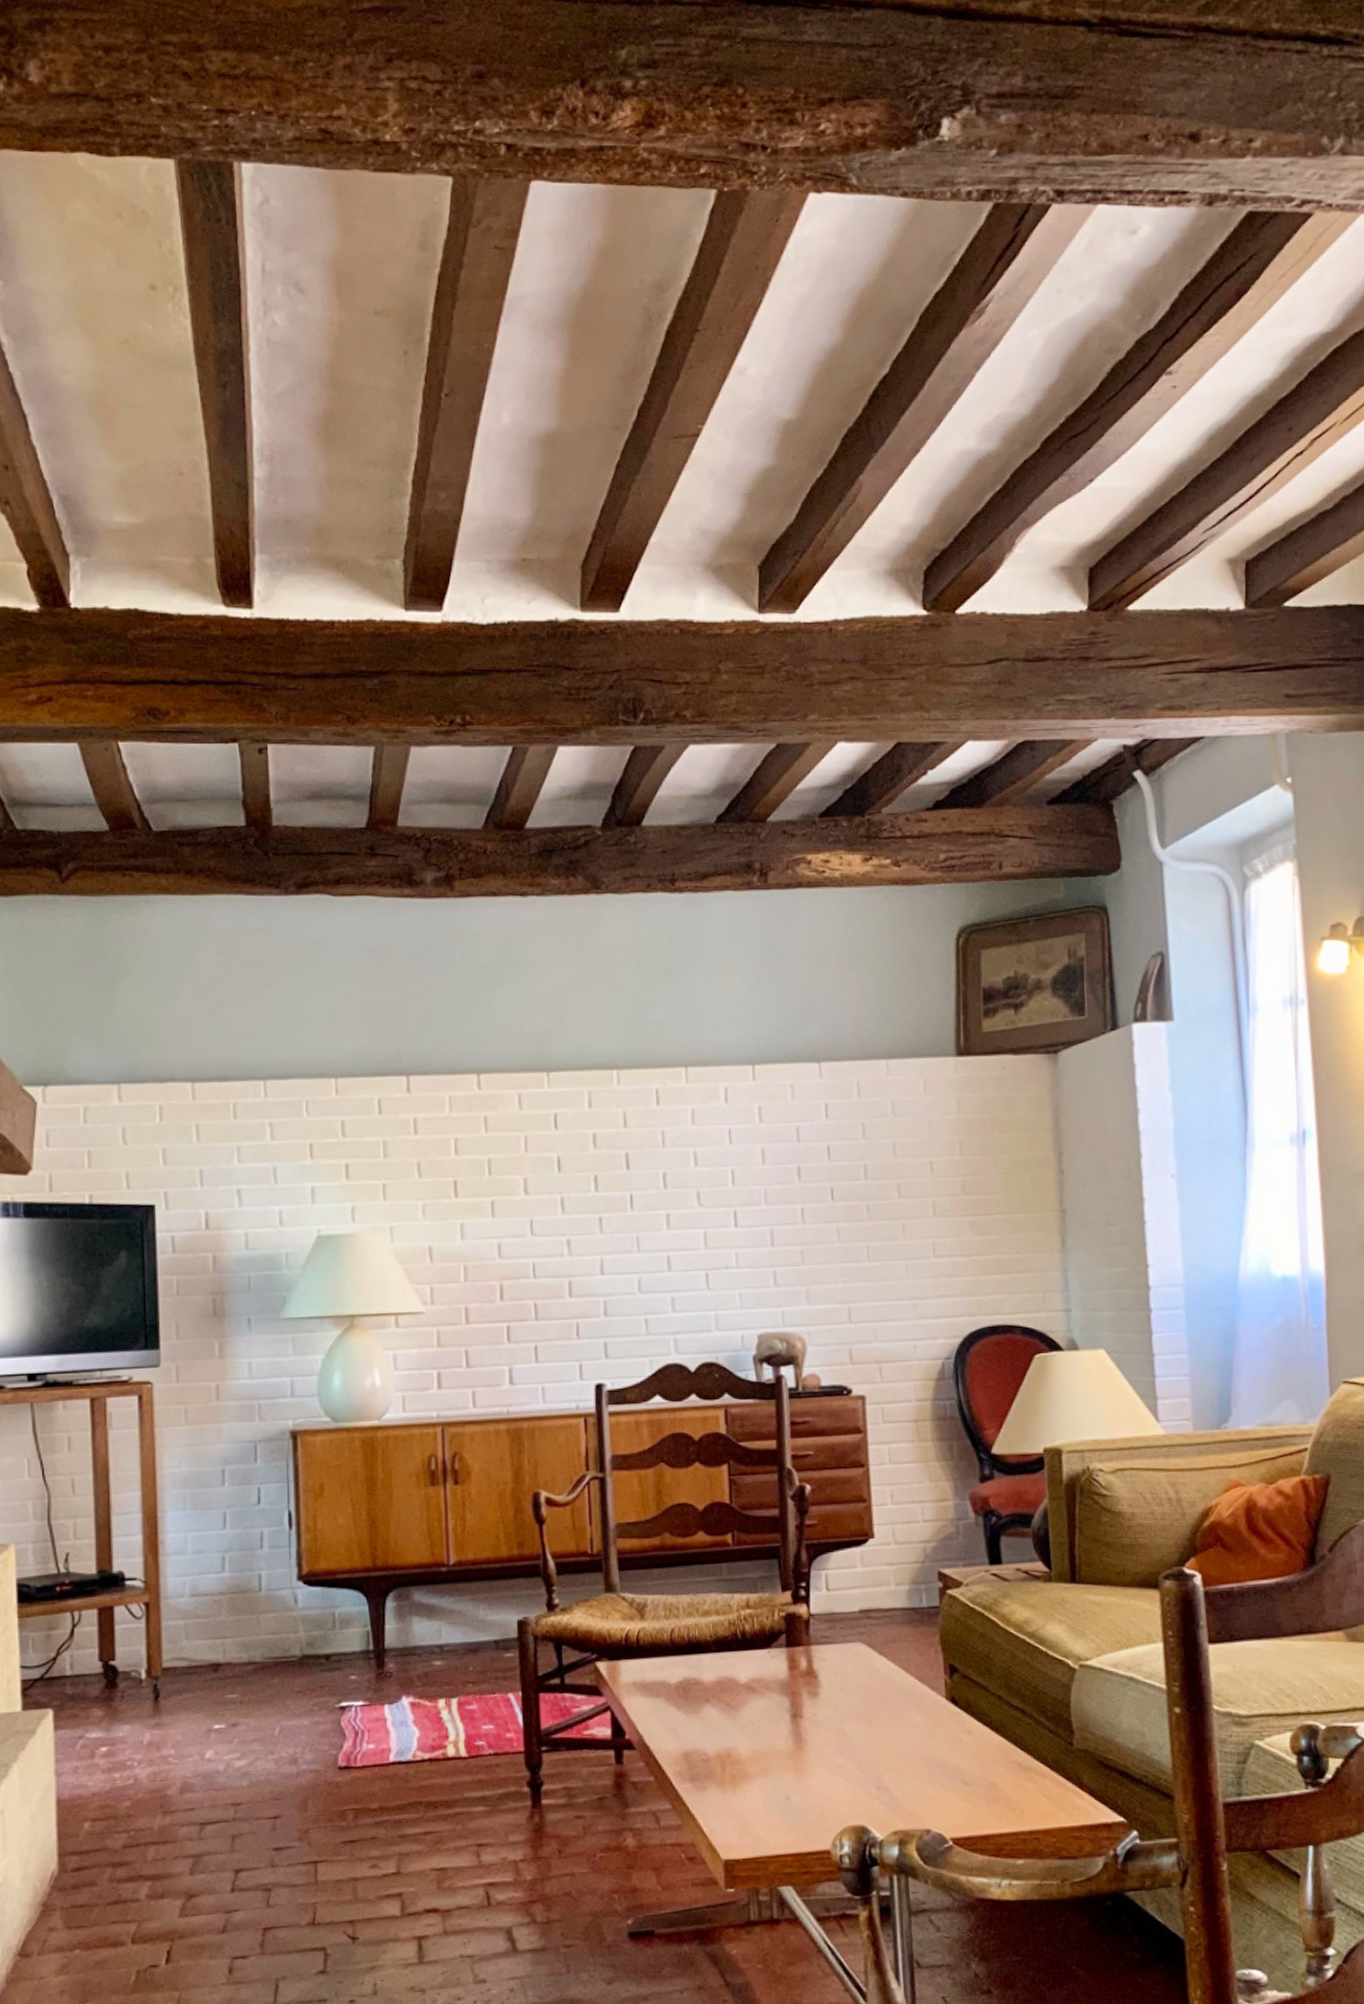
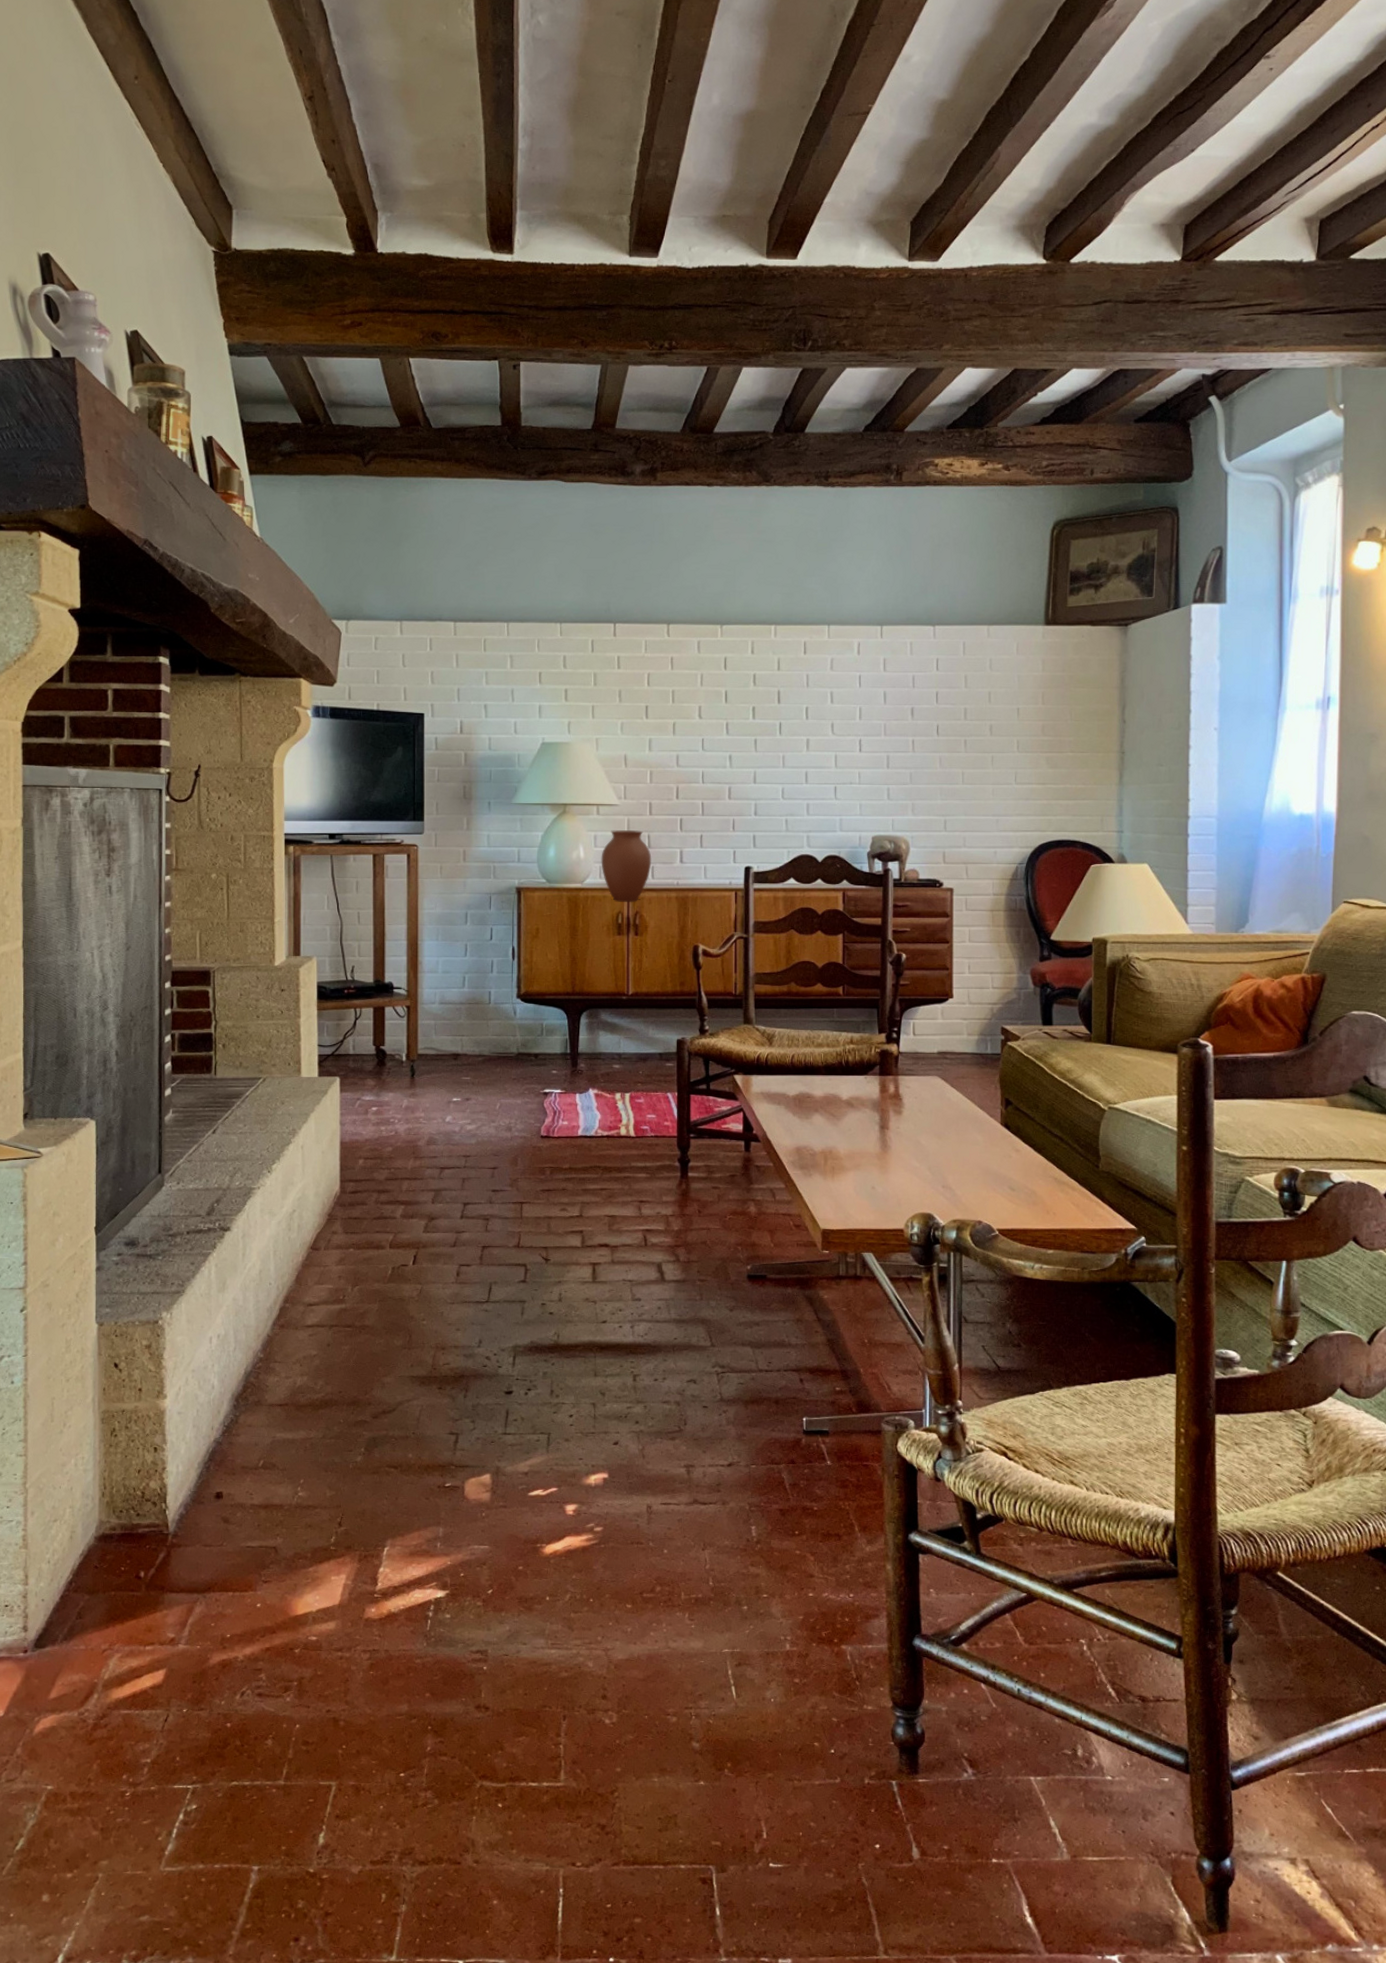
vase: none [403,1345,472,1442] -> present [601,830,652,902]

